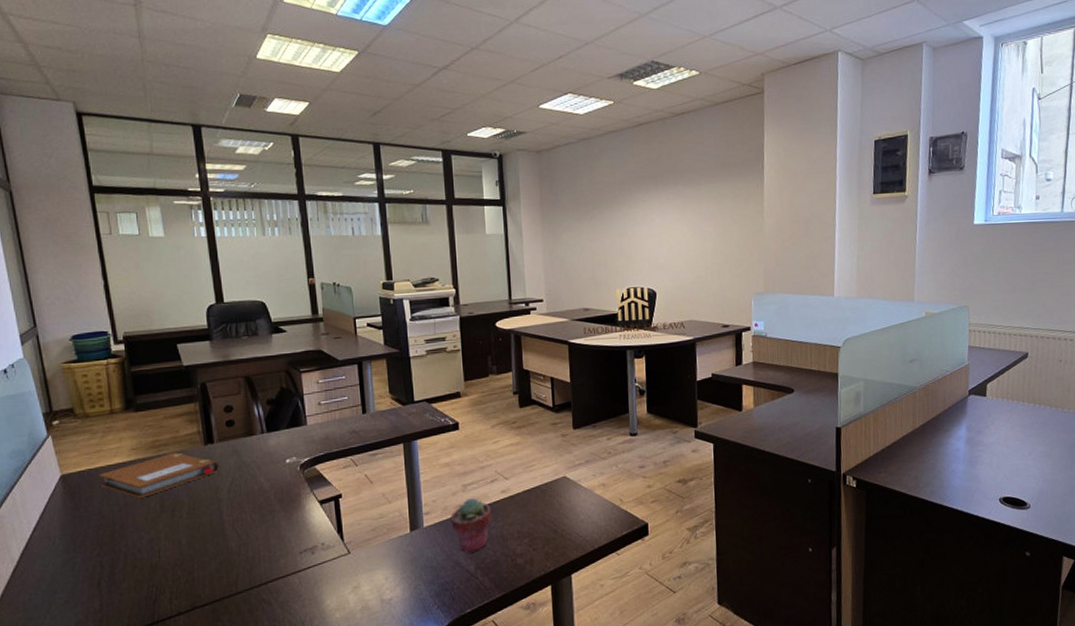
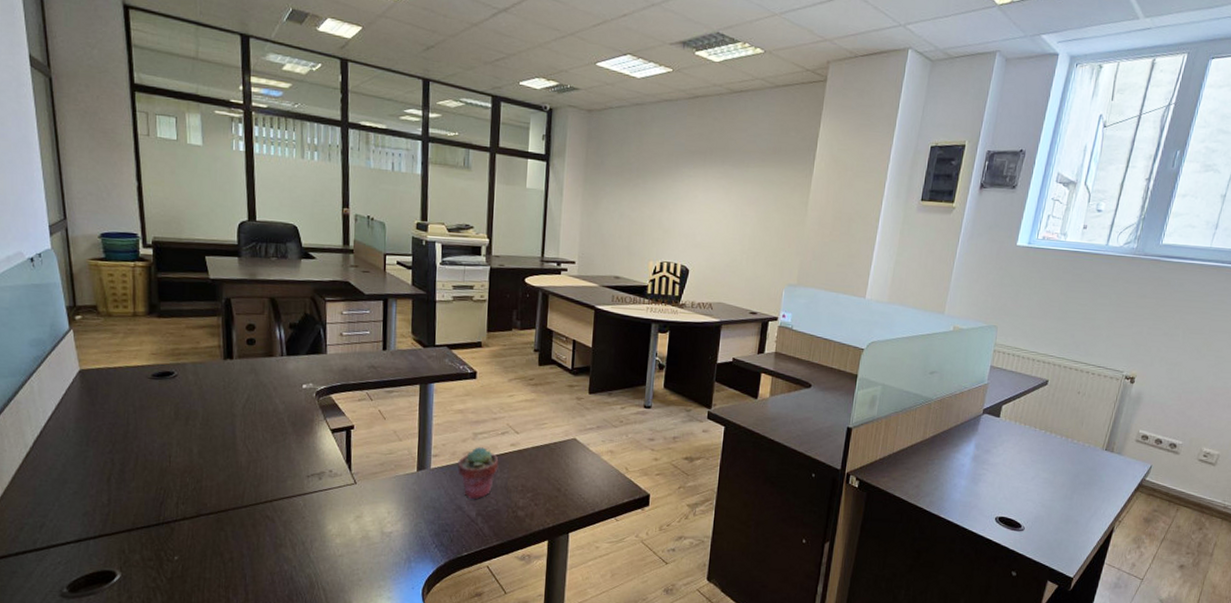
notebook: present [99,452,220,498] -> none [117,363,237,403]

